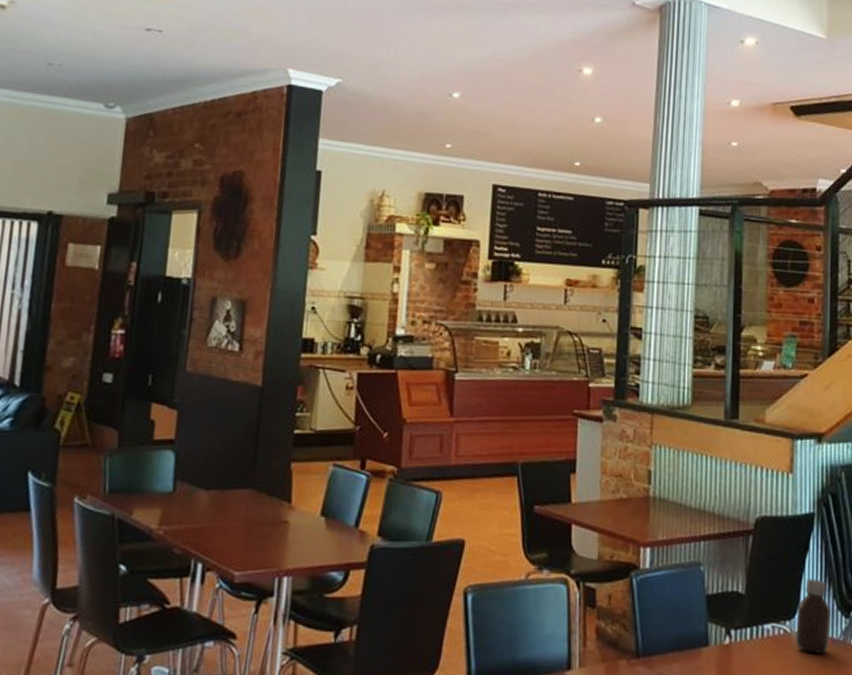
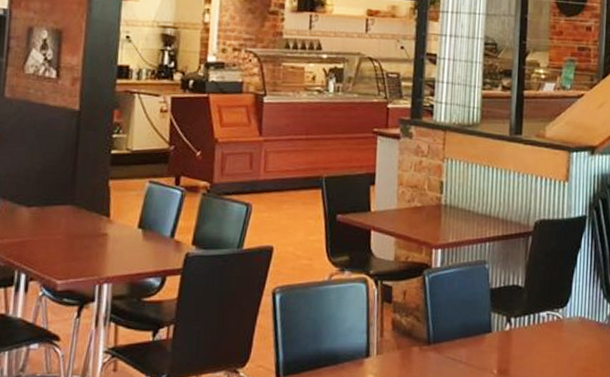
bottle: present [796,579,831,653] -> none [567,272,598,335]

